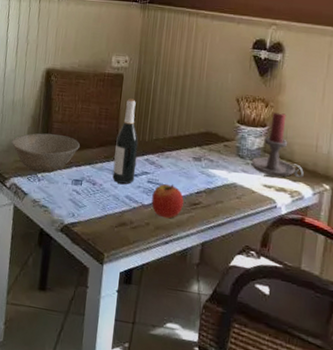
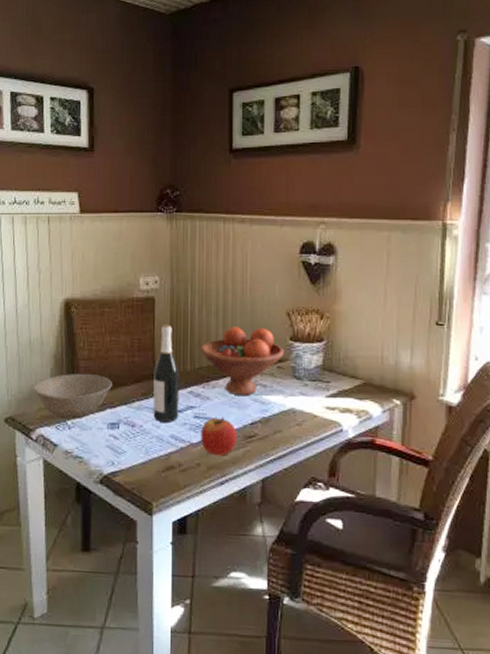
fruit bowl: none [158,106,231,168] -> present [200,327,284,395]
candle holder: present [251,112,304,178] -> none [309,324,370,396]

